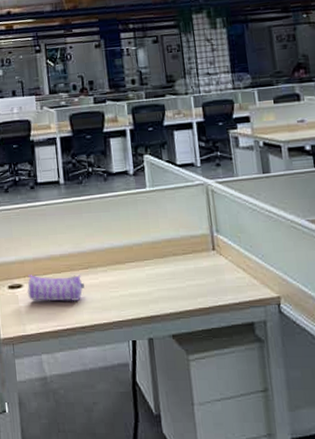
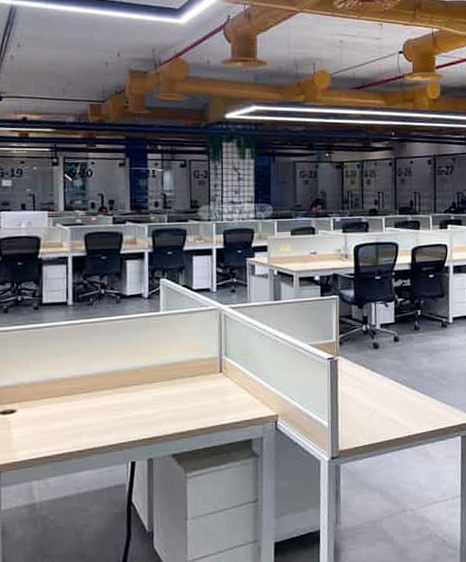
pencil case: present [27,275,84,302] -> none [21,398,85,426]

